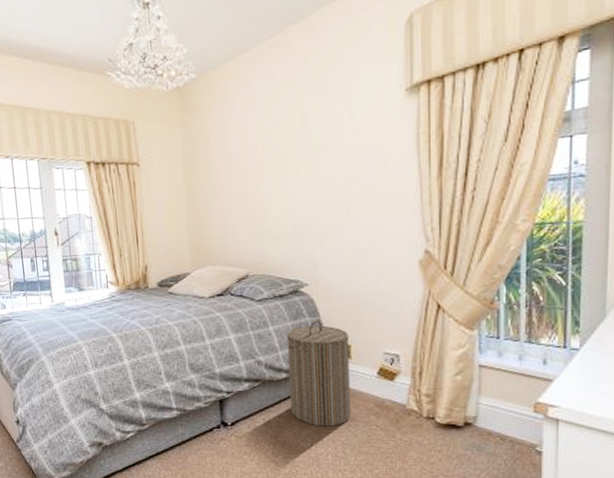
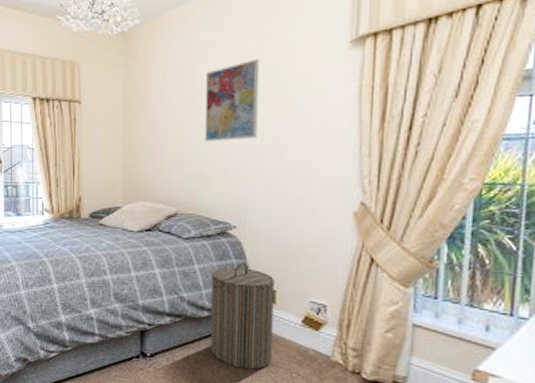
wall art: none [268,110,323,200] -> present [205,59,260,142]

